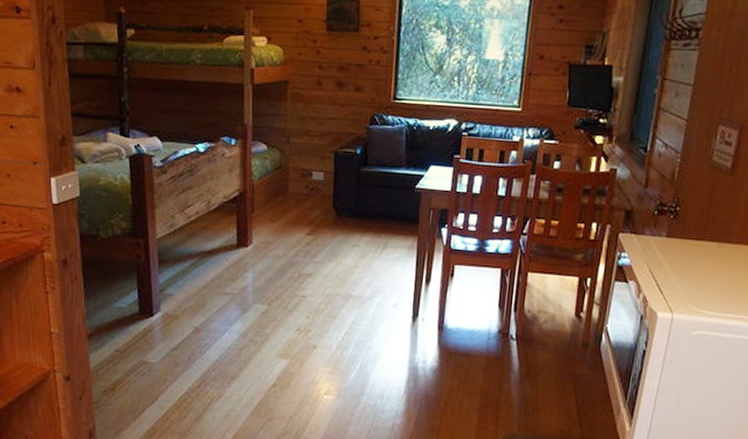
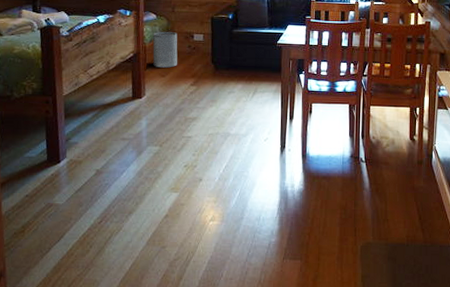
trash can: none [262,167,293,212] -> present [152,32,178,68]

